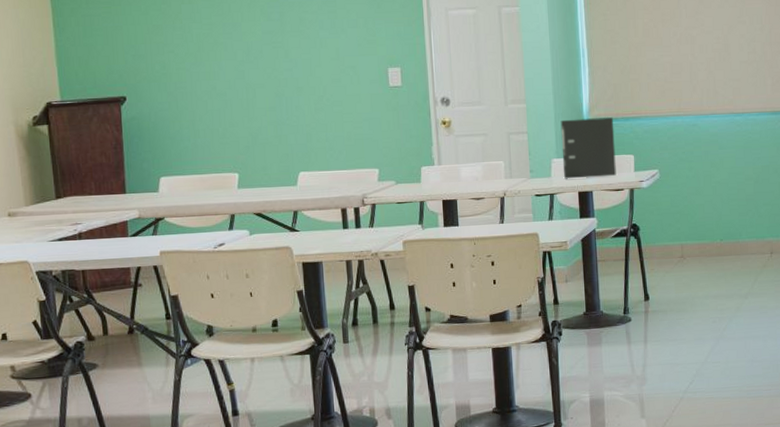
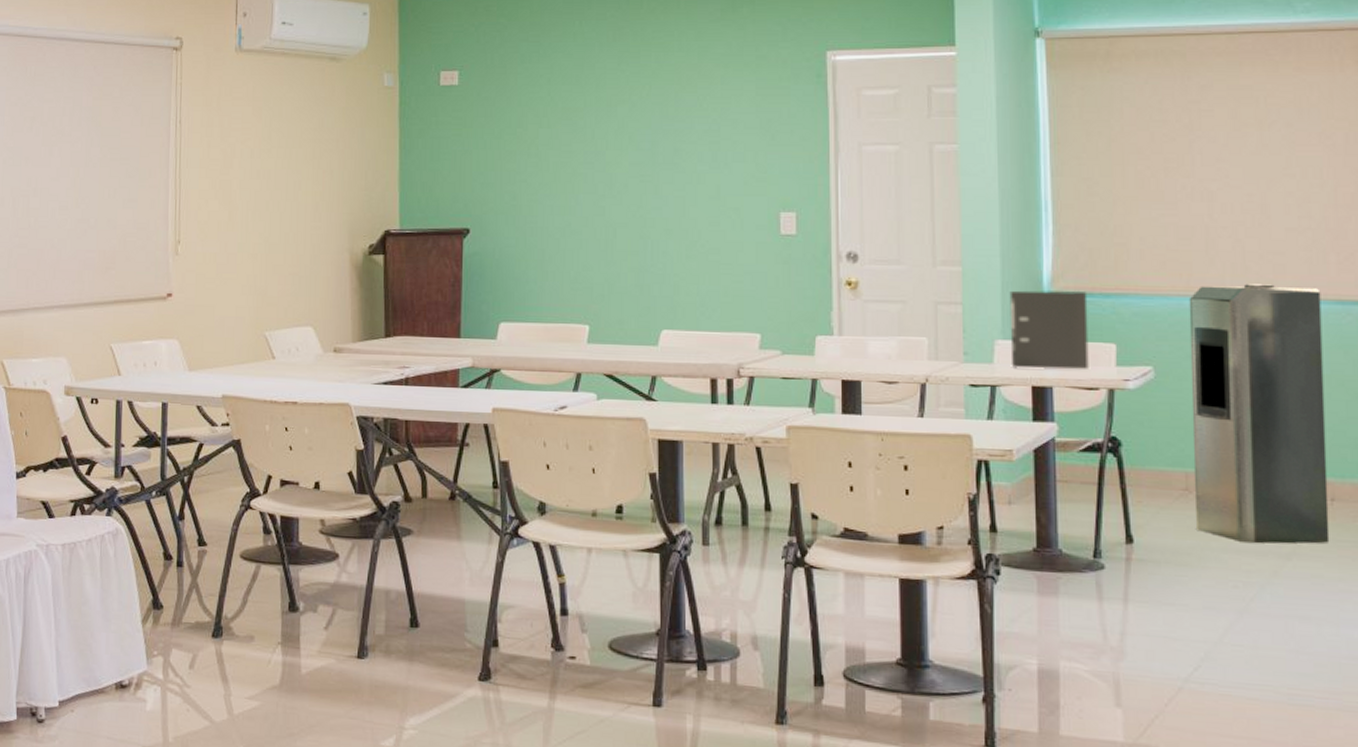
water dispenser: none [680,103,770,290] -> present [1189,284,1330,544]

